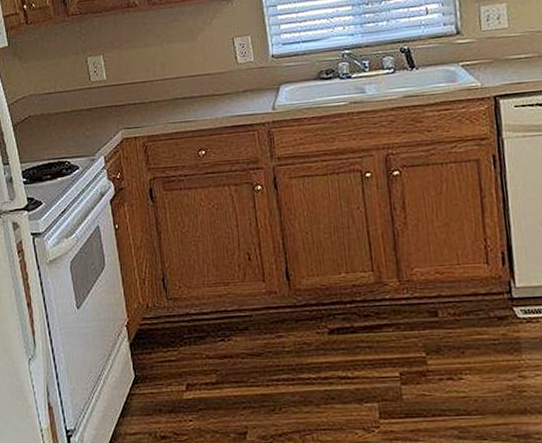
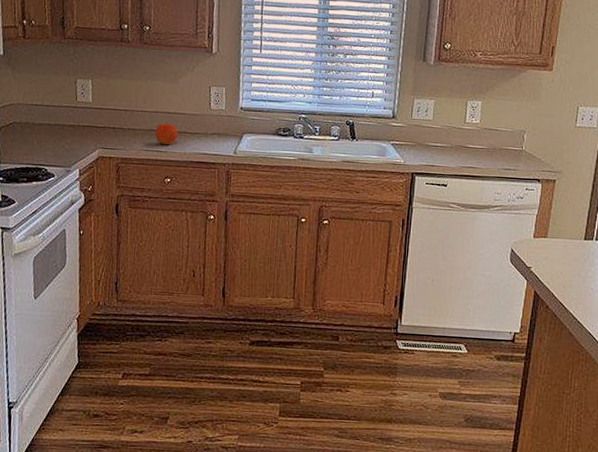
fruit: none [179,87,206,114] -> present [154,123,178,145]

